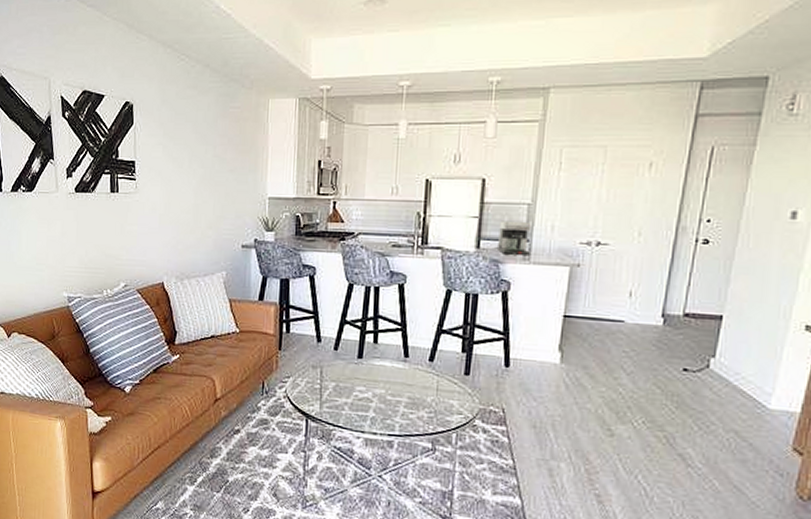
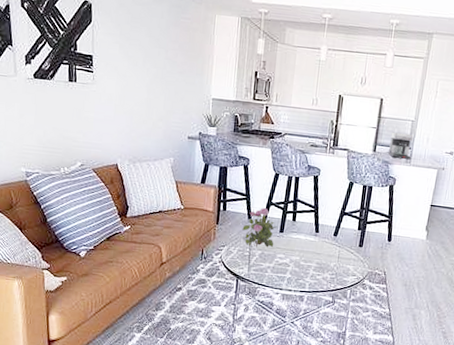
flower bouquet: none [310,328,354,378] -> present [242,208,277,248]

